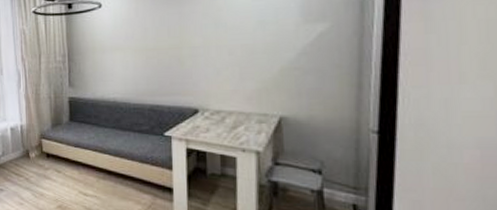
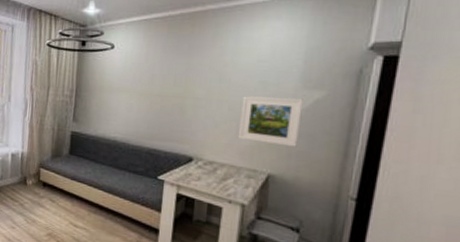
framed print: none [242,33,307,85] -> present [238,96,303,147]

